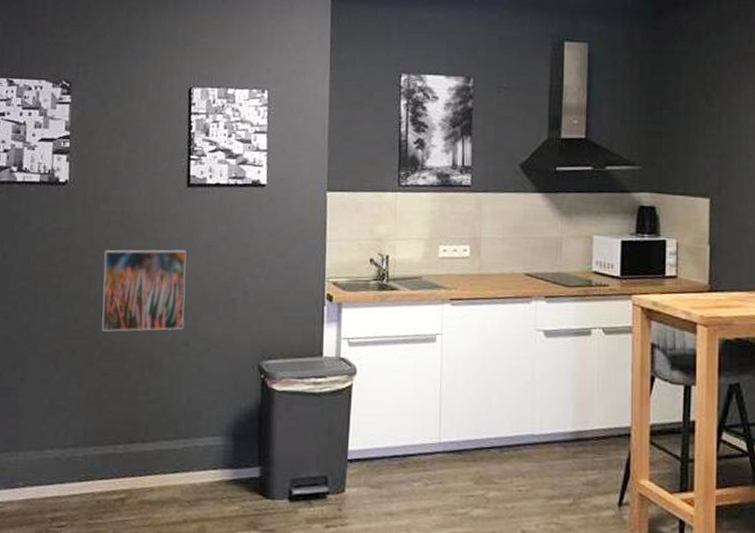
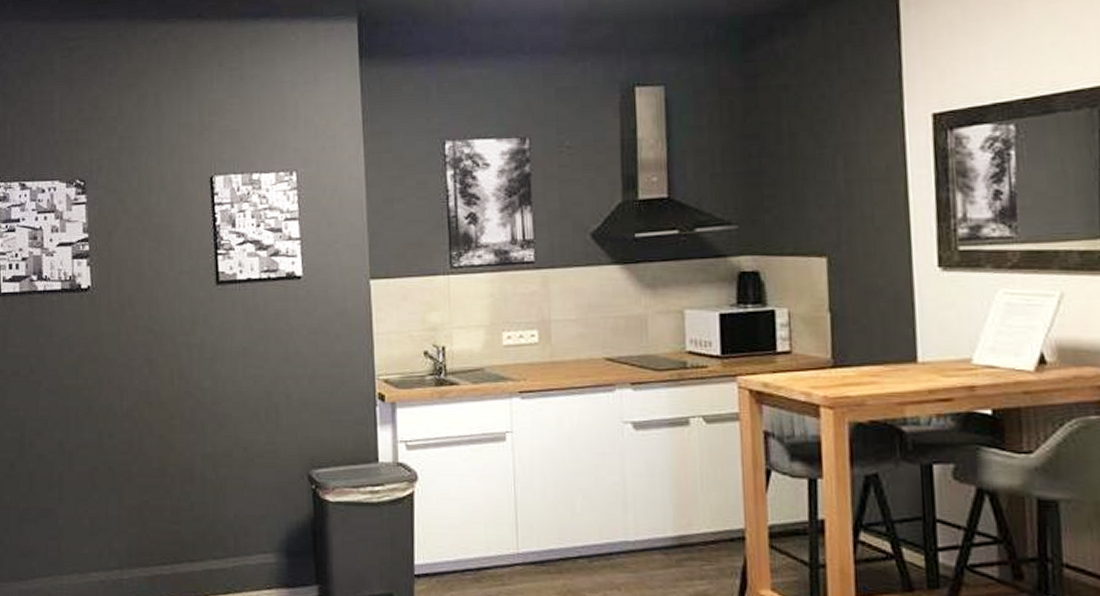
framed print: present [101,249,187,332] -> none [134,353,225,445]

